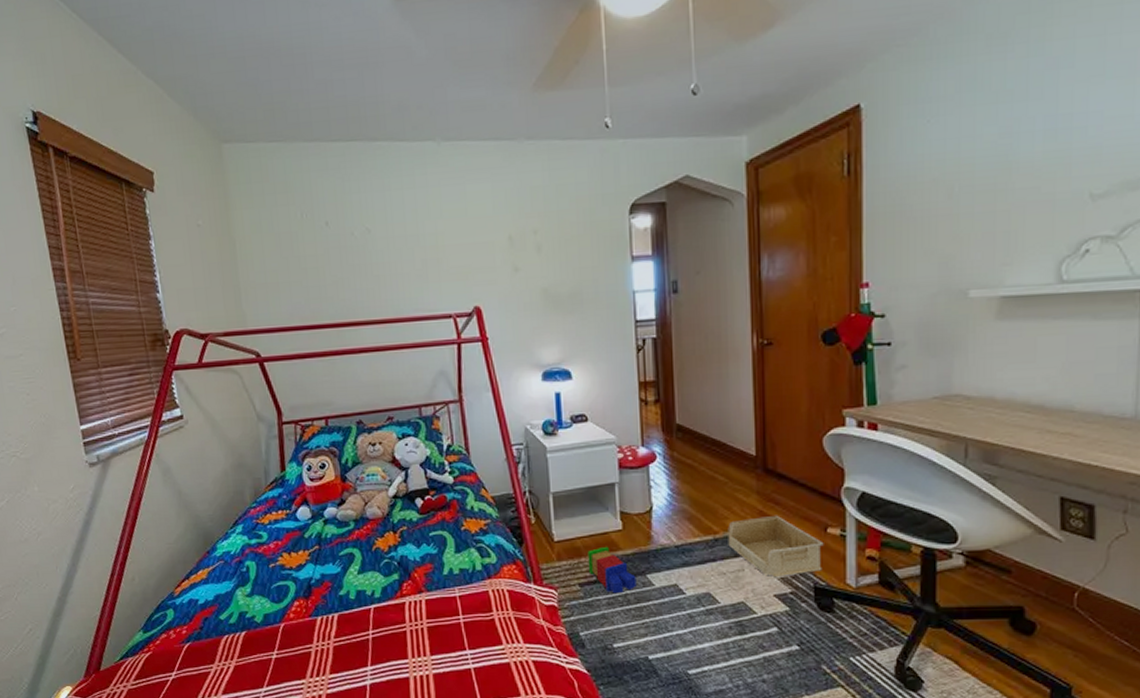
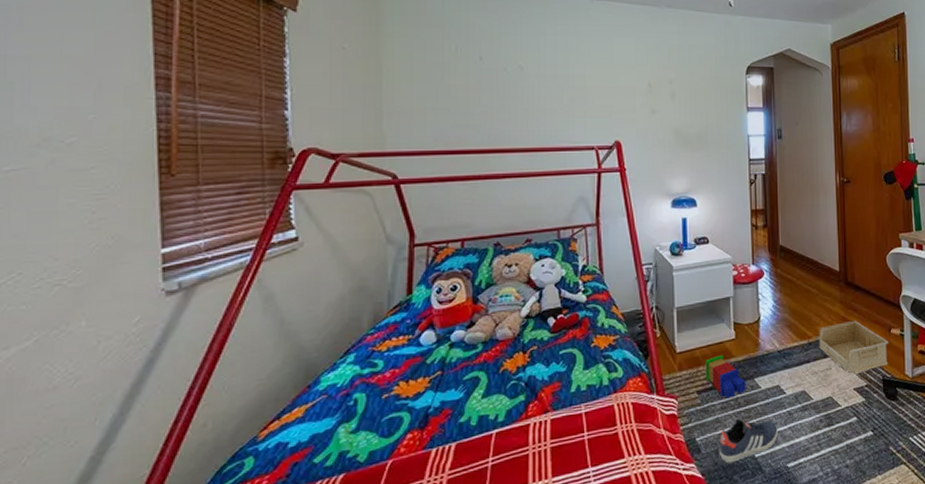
sneaker: none [605,617,676,662] -> present [718,419,778,463]

